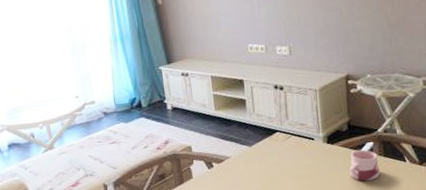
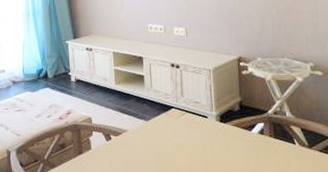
mug: present [349,149,380,181] -> none [241,130,271,161]

